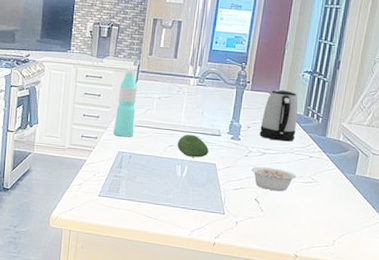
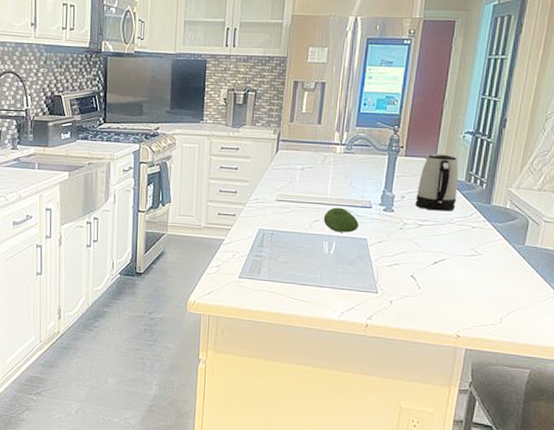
water bottle: present [113,68,138,138] -> none [253,137,278,213]
legume: present [252,167,304,192] -> none [407,240,466,267]

